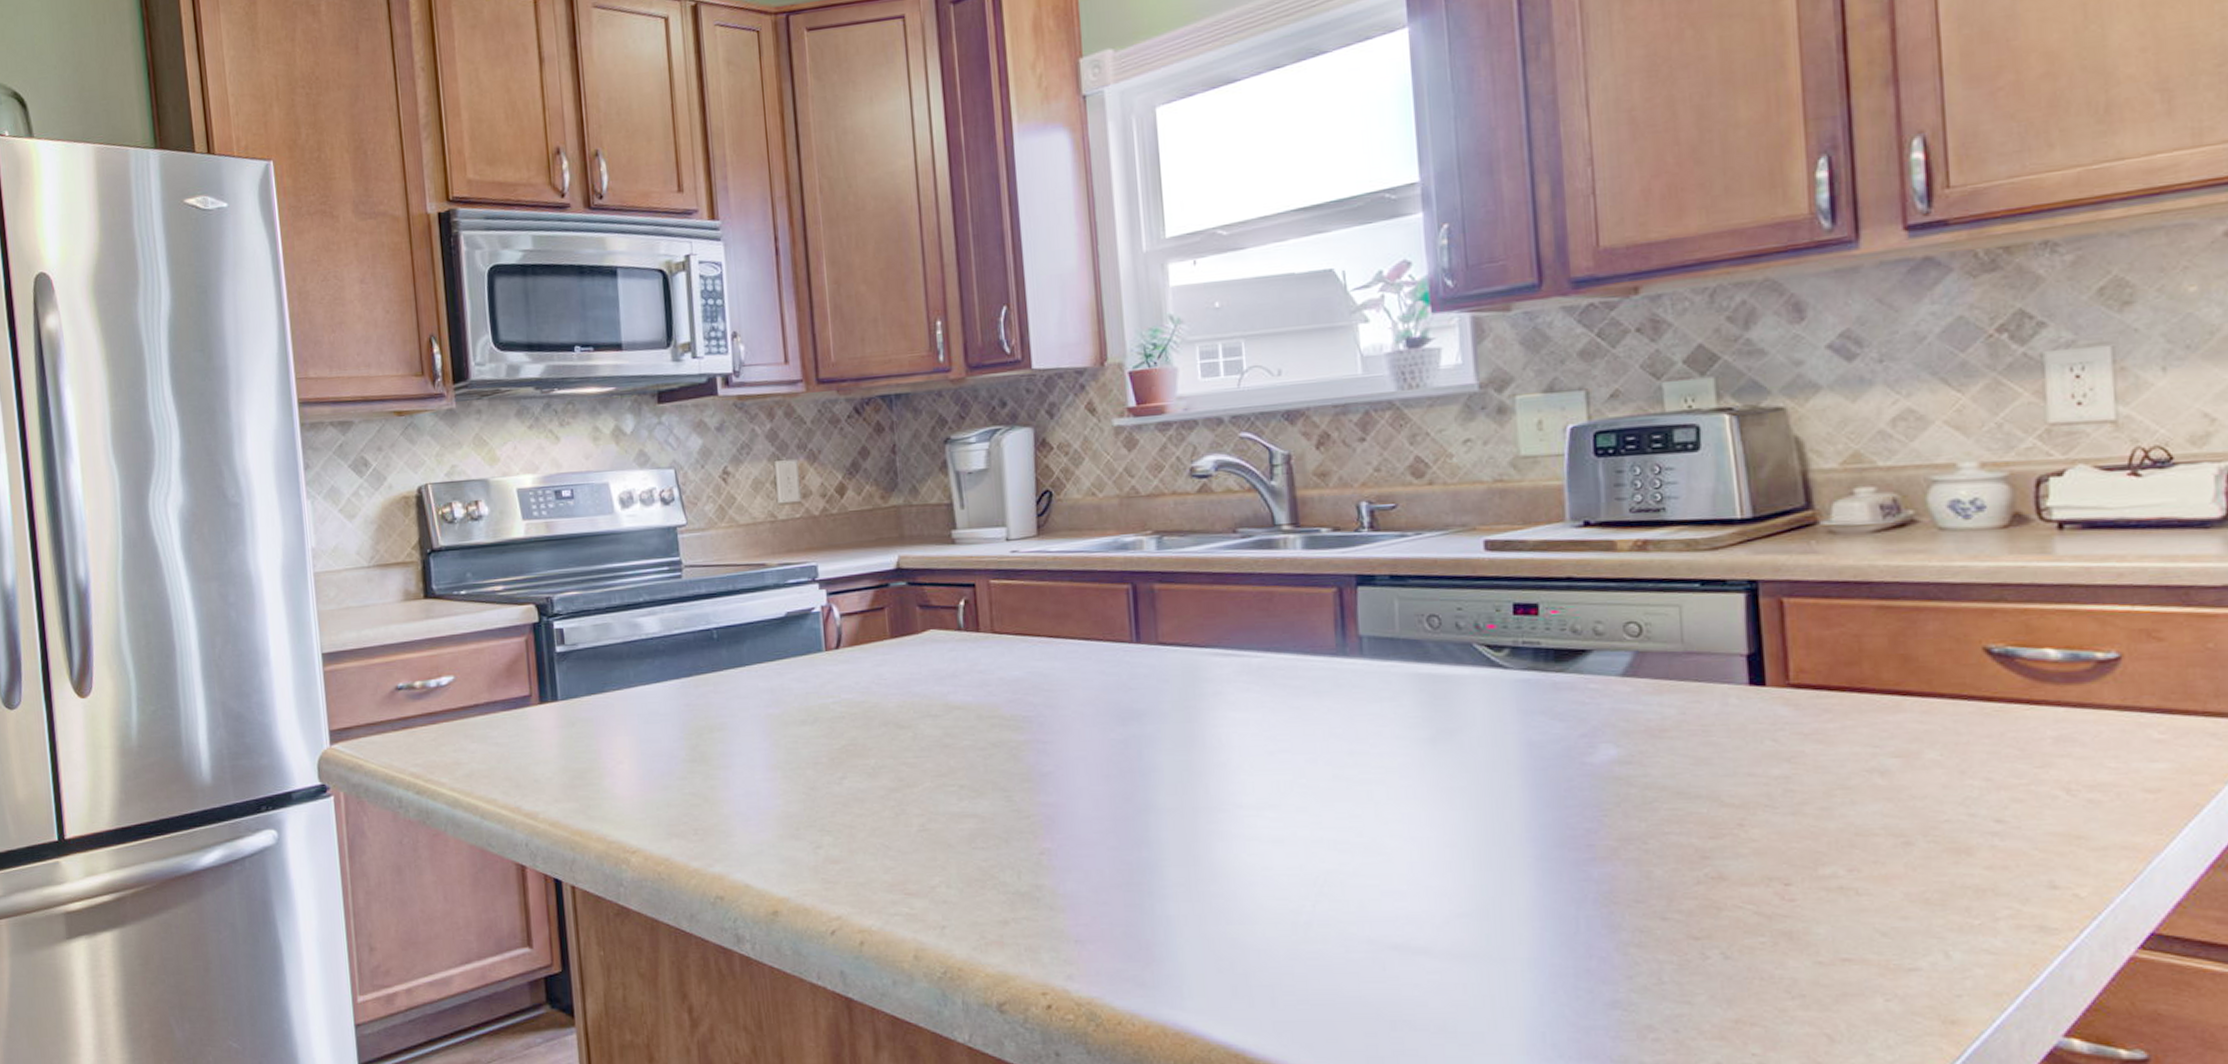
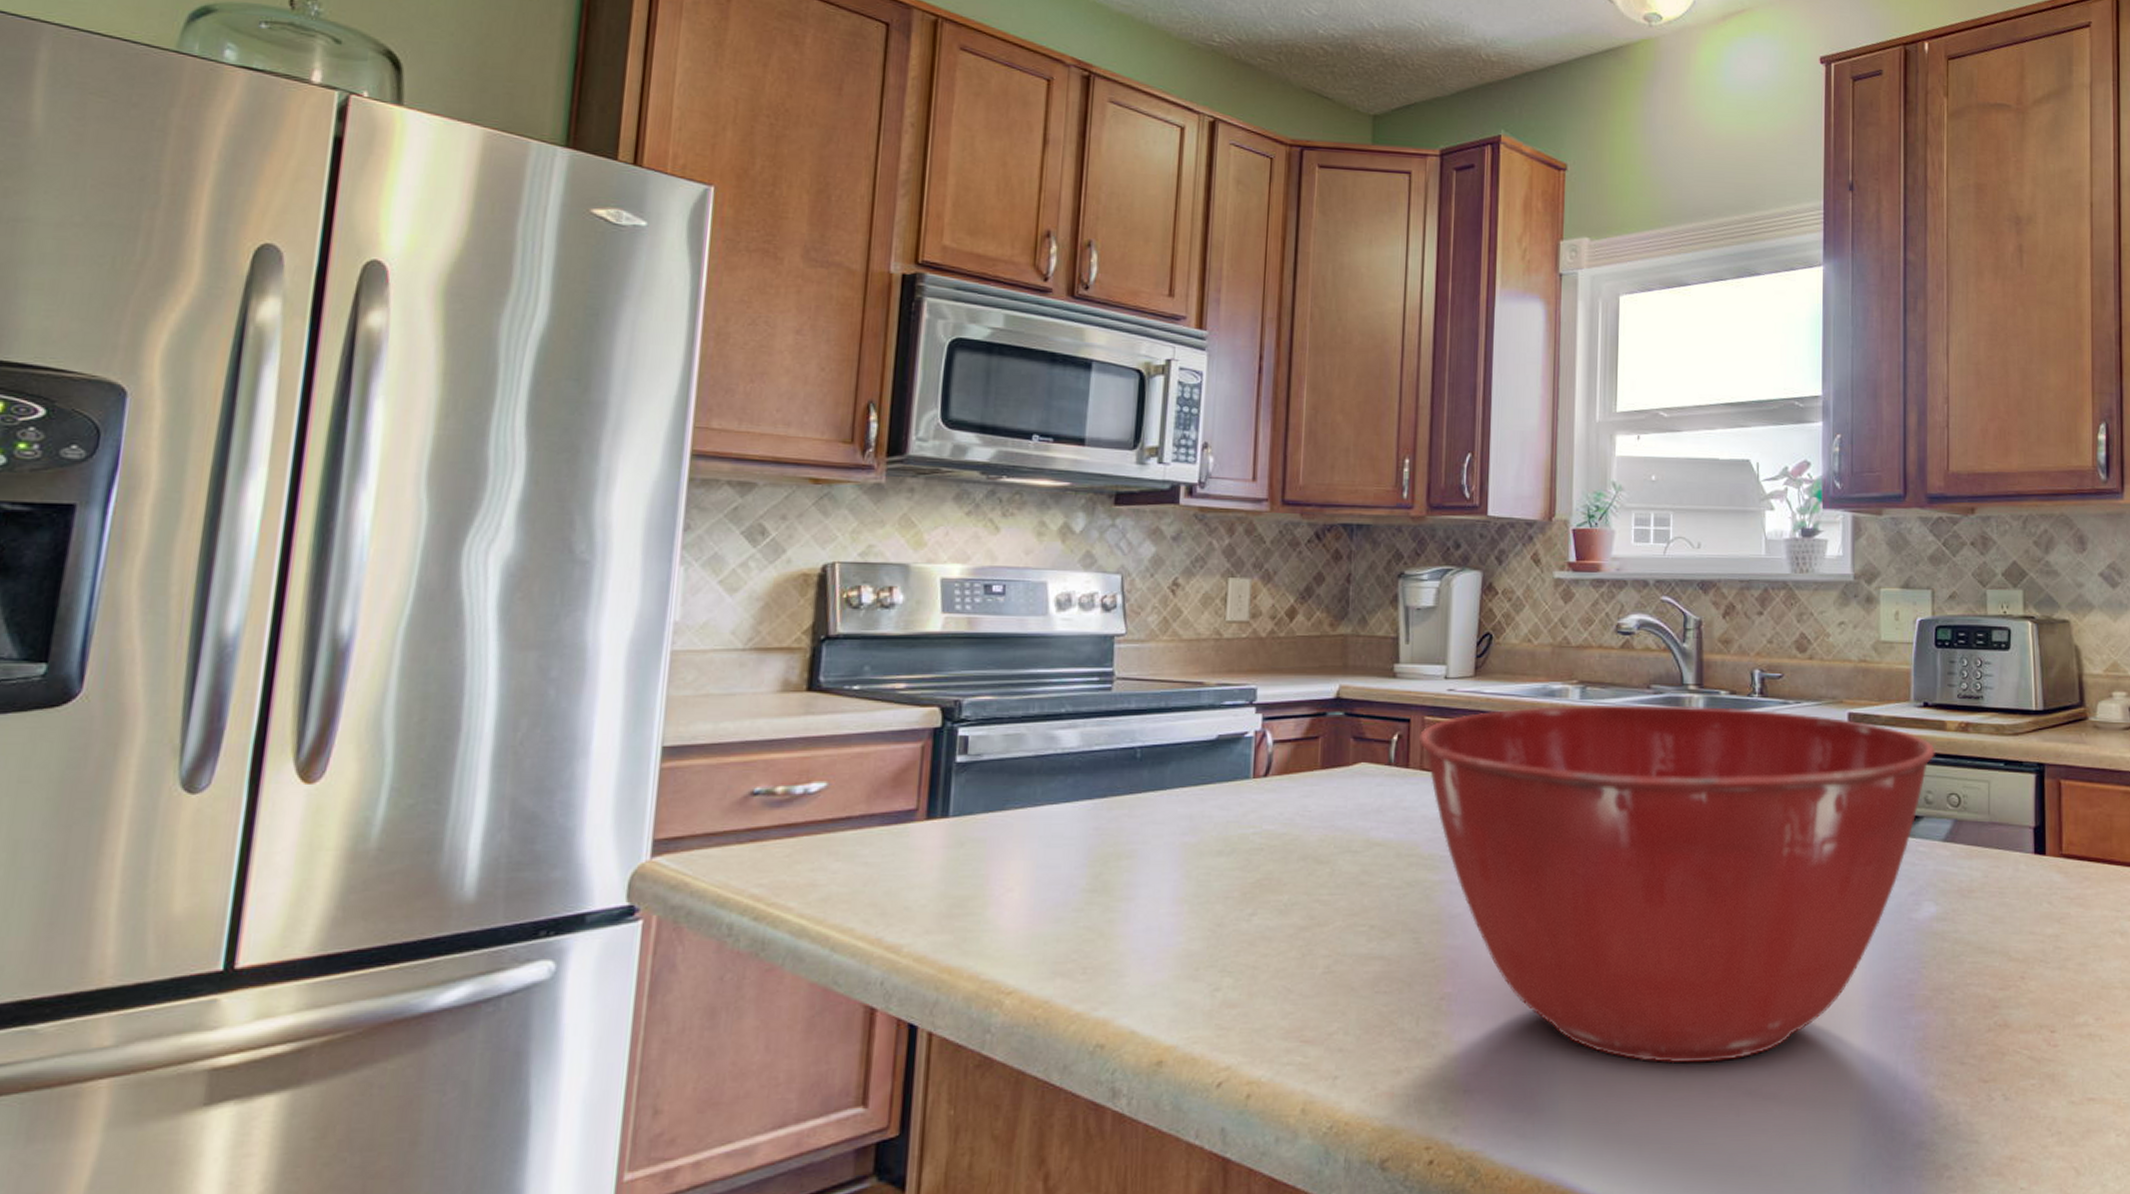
mixing bowl: none [987,545,1604,917] -> present [1419,704,1935,1064]

